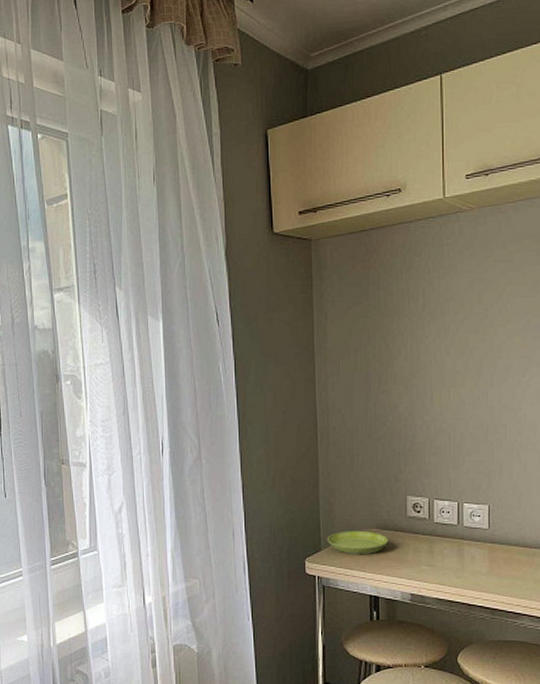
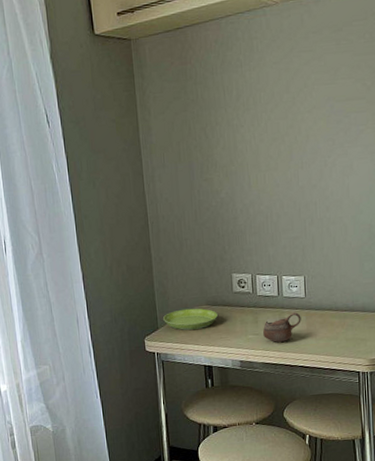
cup: none [439,545,483,577] -> present [263,312,301,342]

